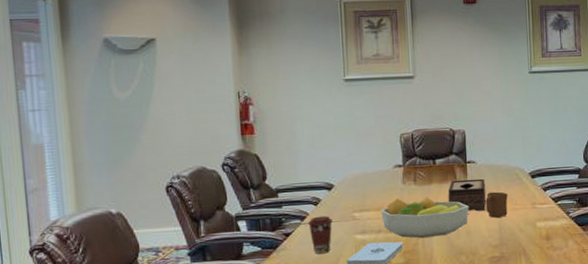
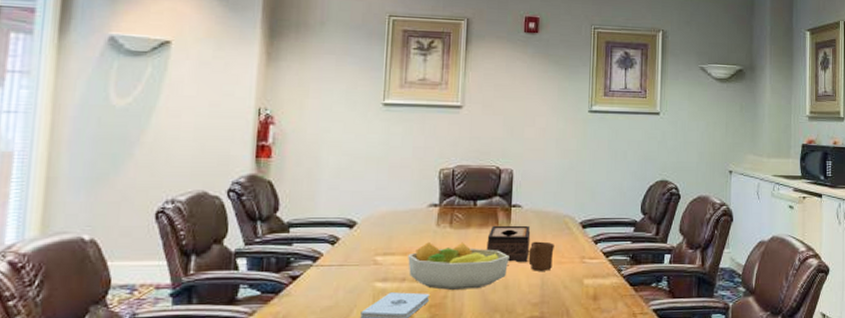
coffee cup: present [307,215,333,254] -> none [320,258,350,303]

